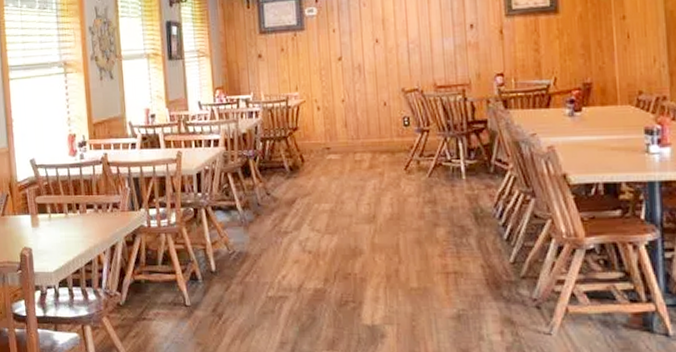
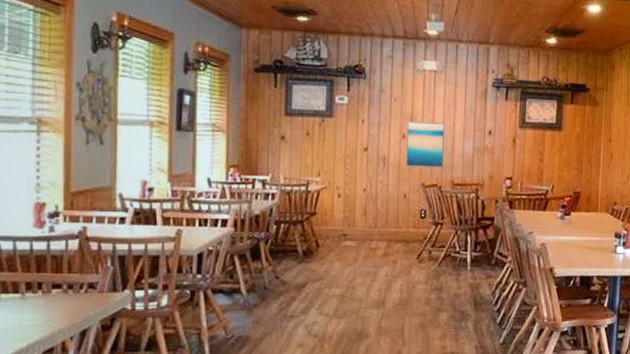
wall art: none [379,22,423,72] -> present [406,121,445,168]

